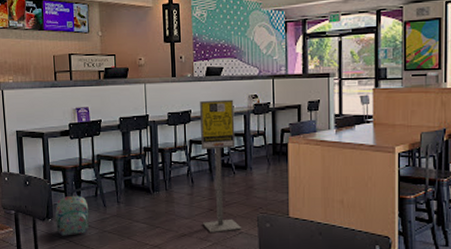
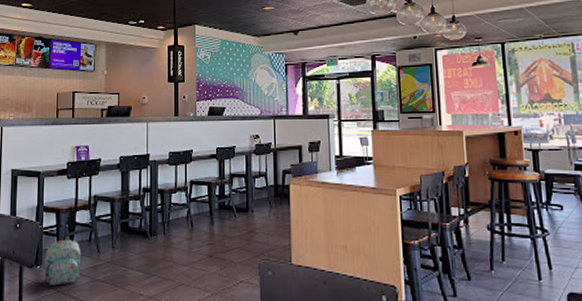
sign stand: present [200,99,242,233] -> none [201,139,243,283]

